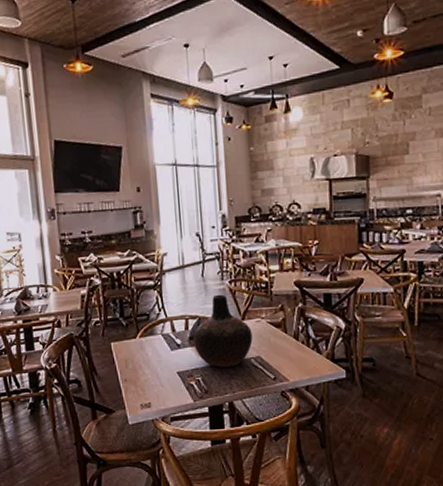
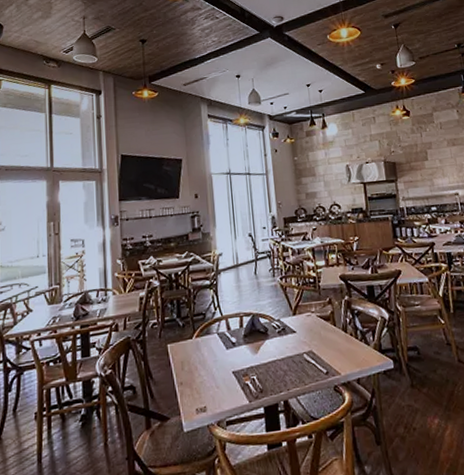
vase: present [193,294,253,367] -> none [247,290,305,364]

